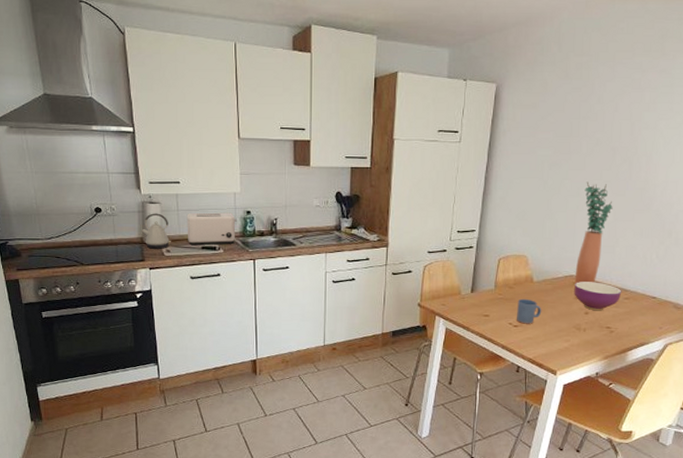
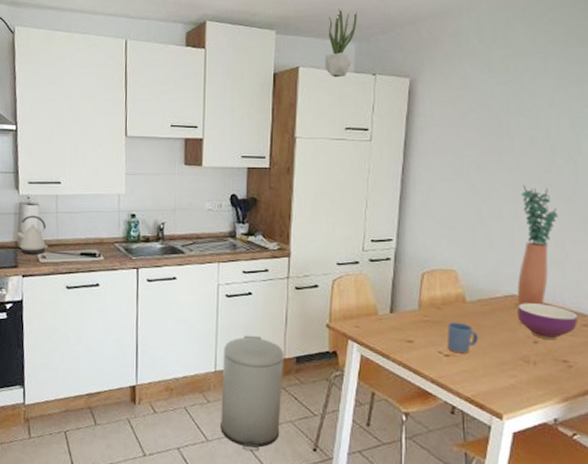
toaster: present [186,212,237,246] -> none [64,215,120,252]
pedal bin: none [329,314,382,407] -> present [220,335,284,451]
potted plant: none [421,15,452,83] -> present [325,8,357,78]

